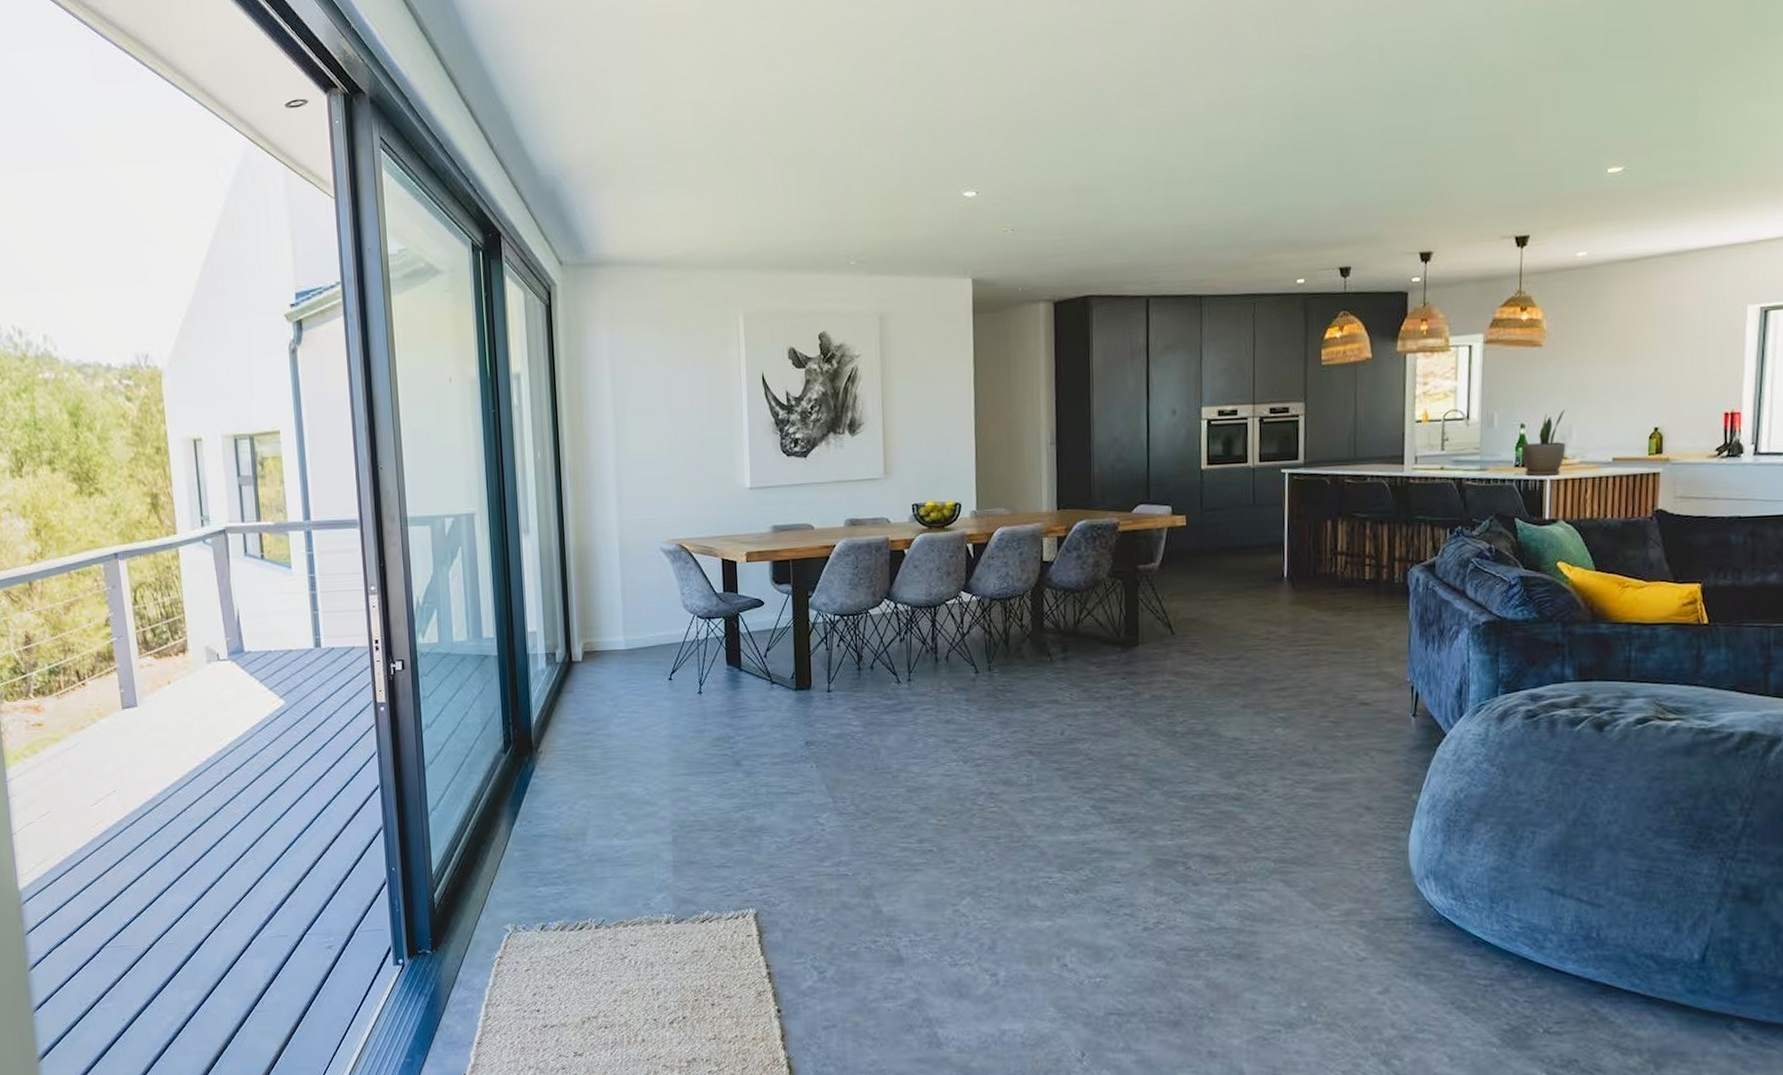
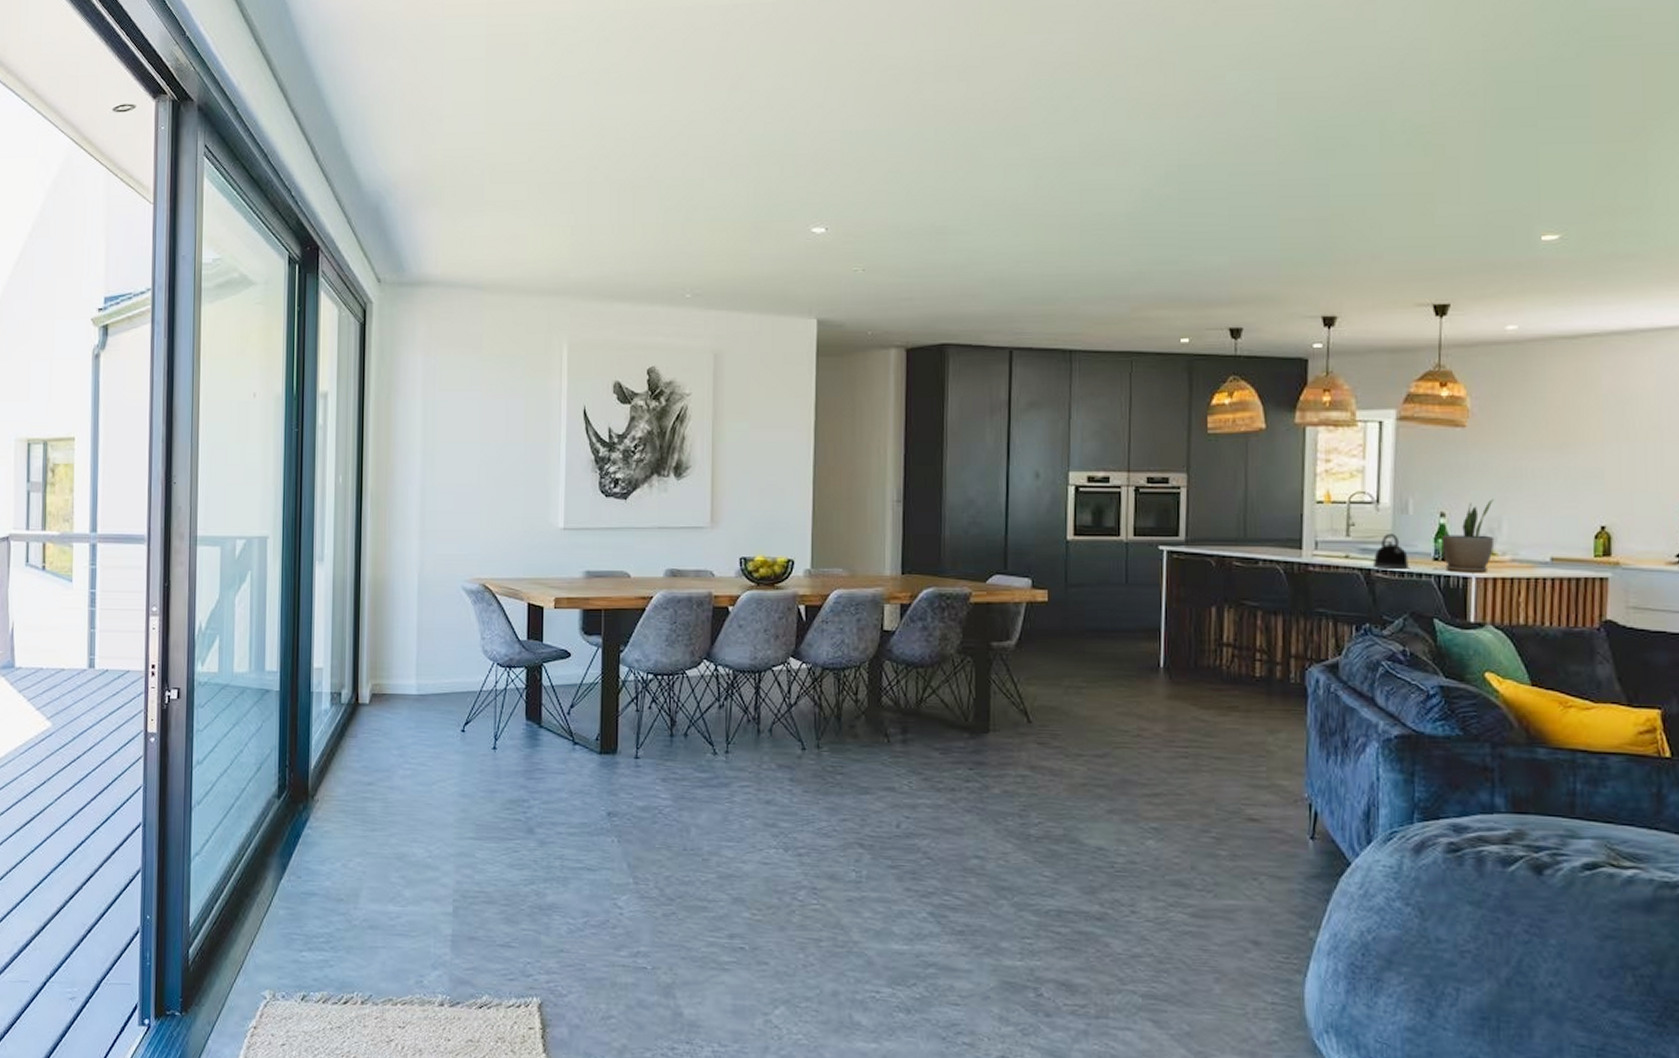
kettle: none [1463,445,1494,477] -> present [1372,533,1409,569]

